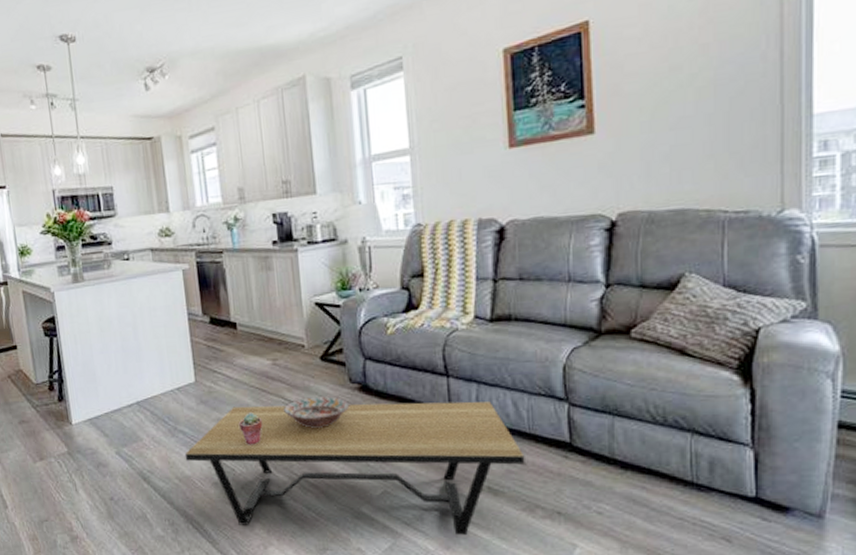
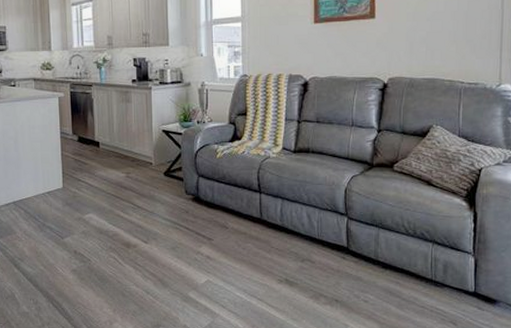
coffee table: present [184,401,525,536] -> none [50,209,314,317]
potted succulent: present [239,412,263,445] -> none [96,214,115,241]
decorative bowl: present [284,396,350,428] -> none [133,204,185,228]

